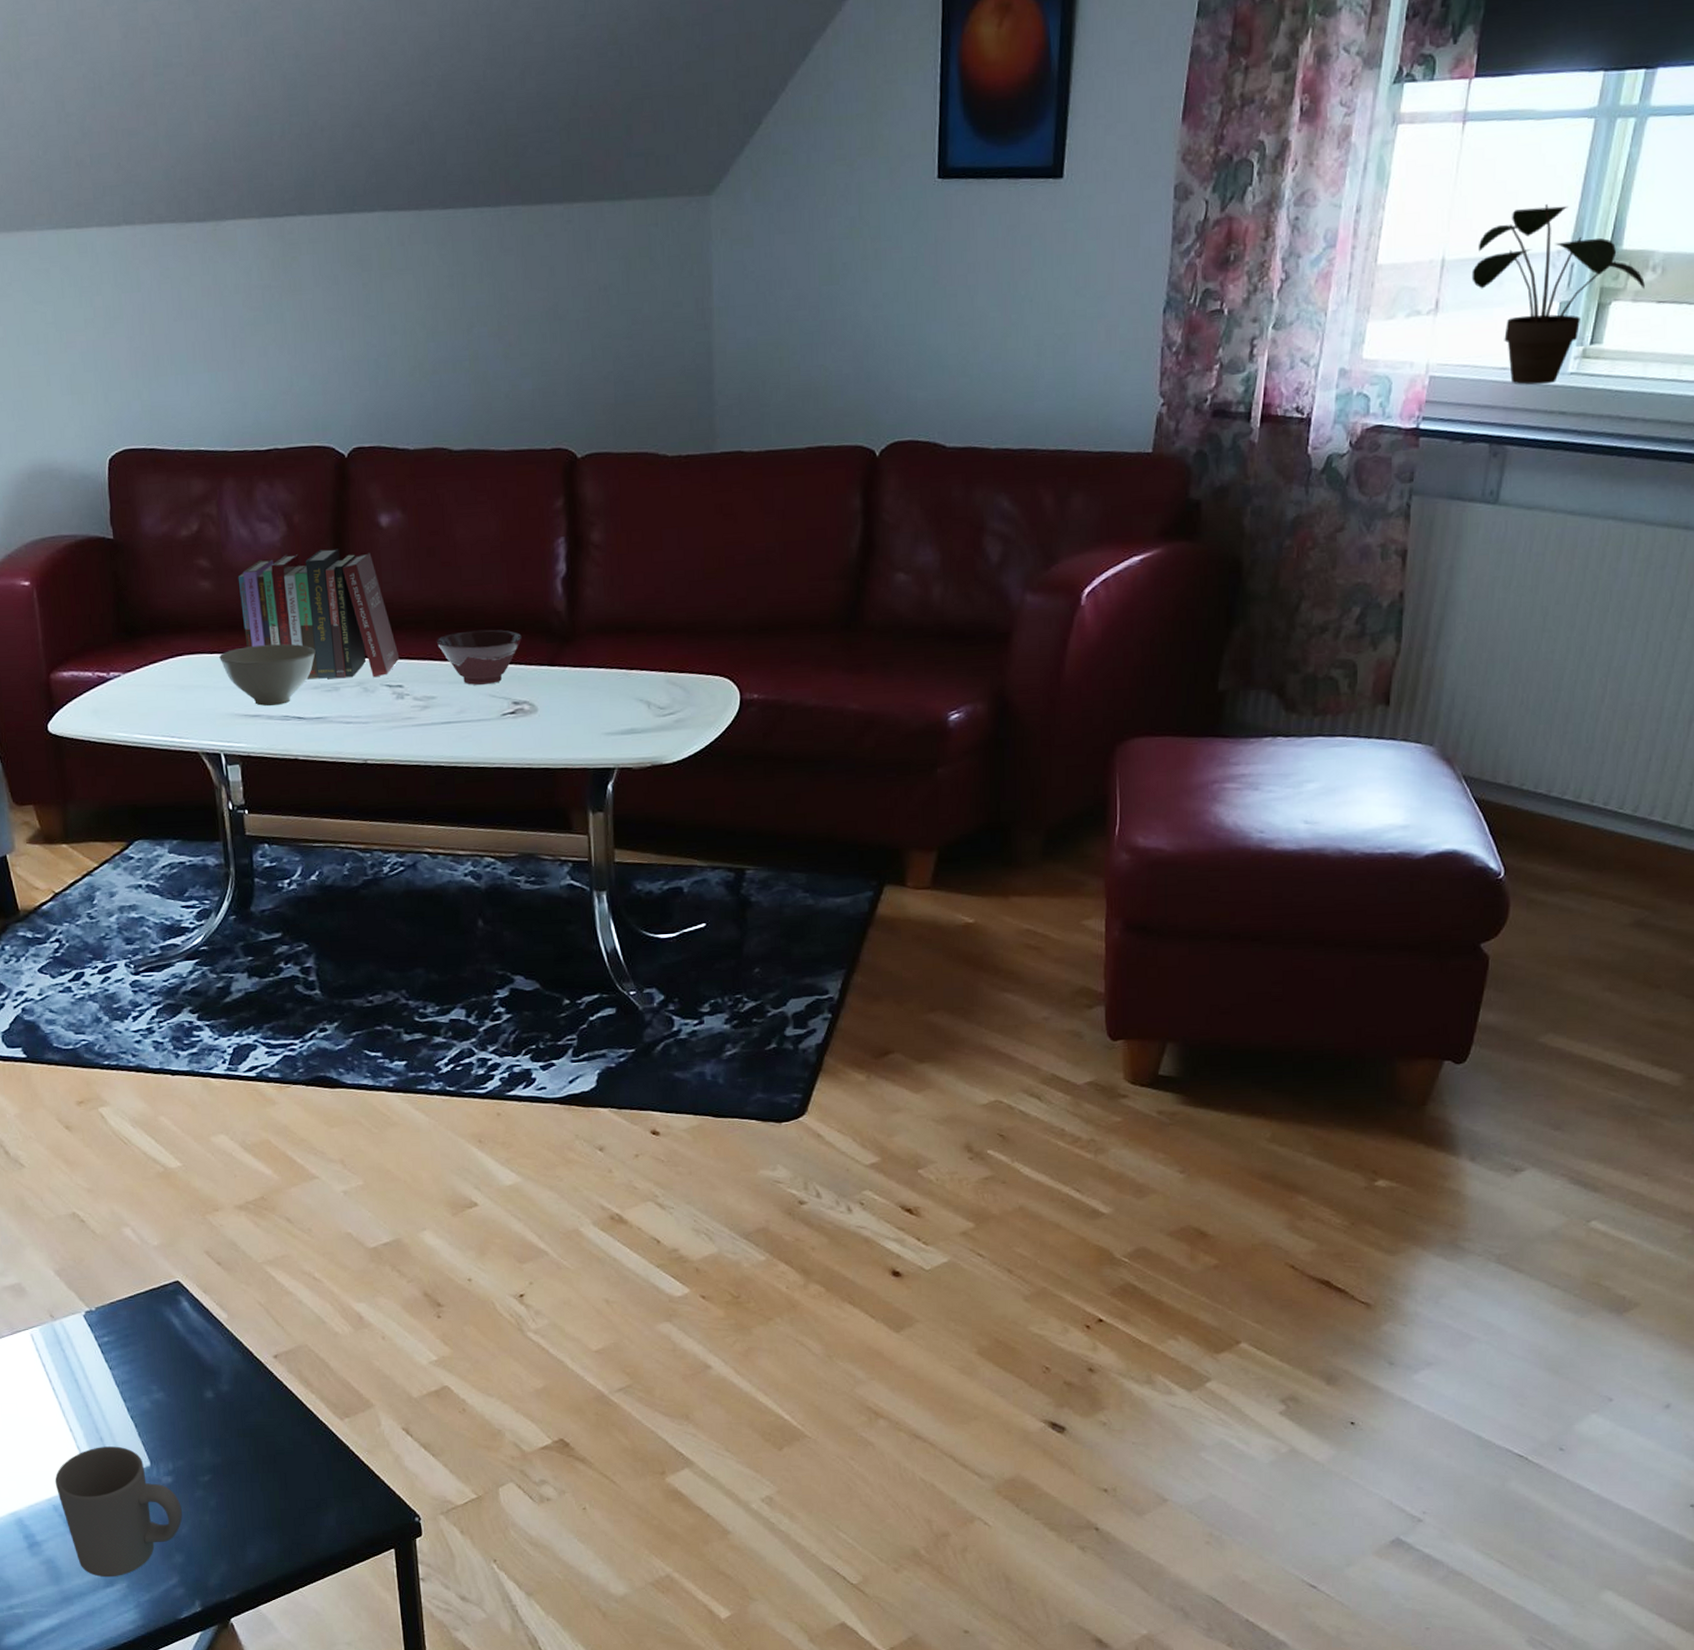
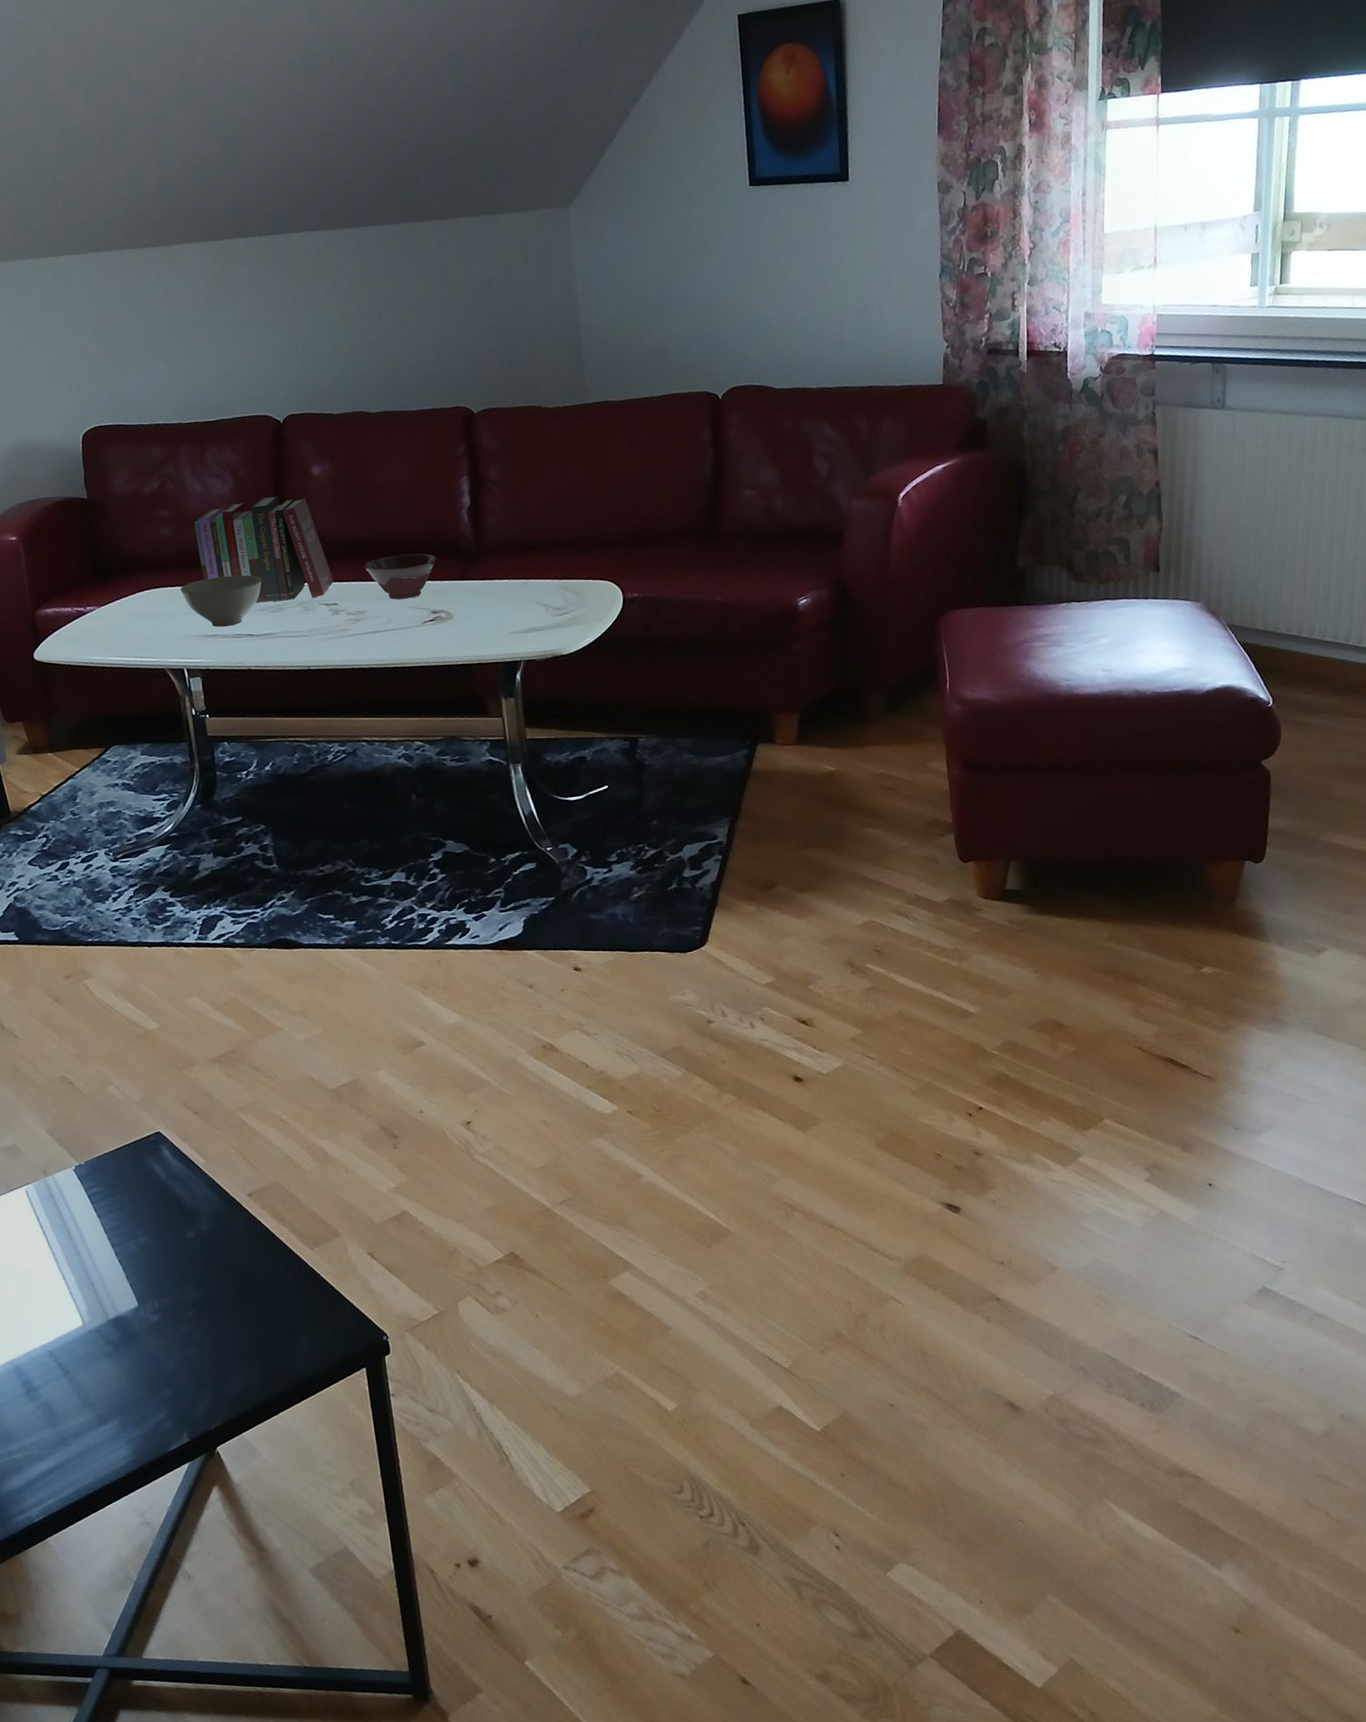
mug: present [54,1446,182,1578] -> none [49,1290,169,1417]
potted plant: present [1471,204,1645,386] -> none [1179,182,1316,318]

